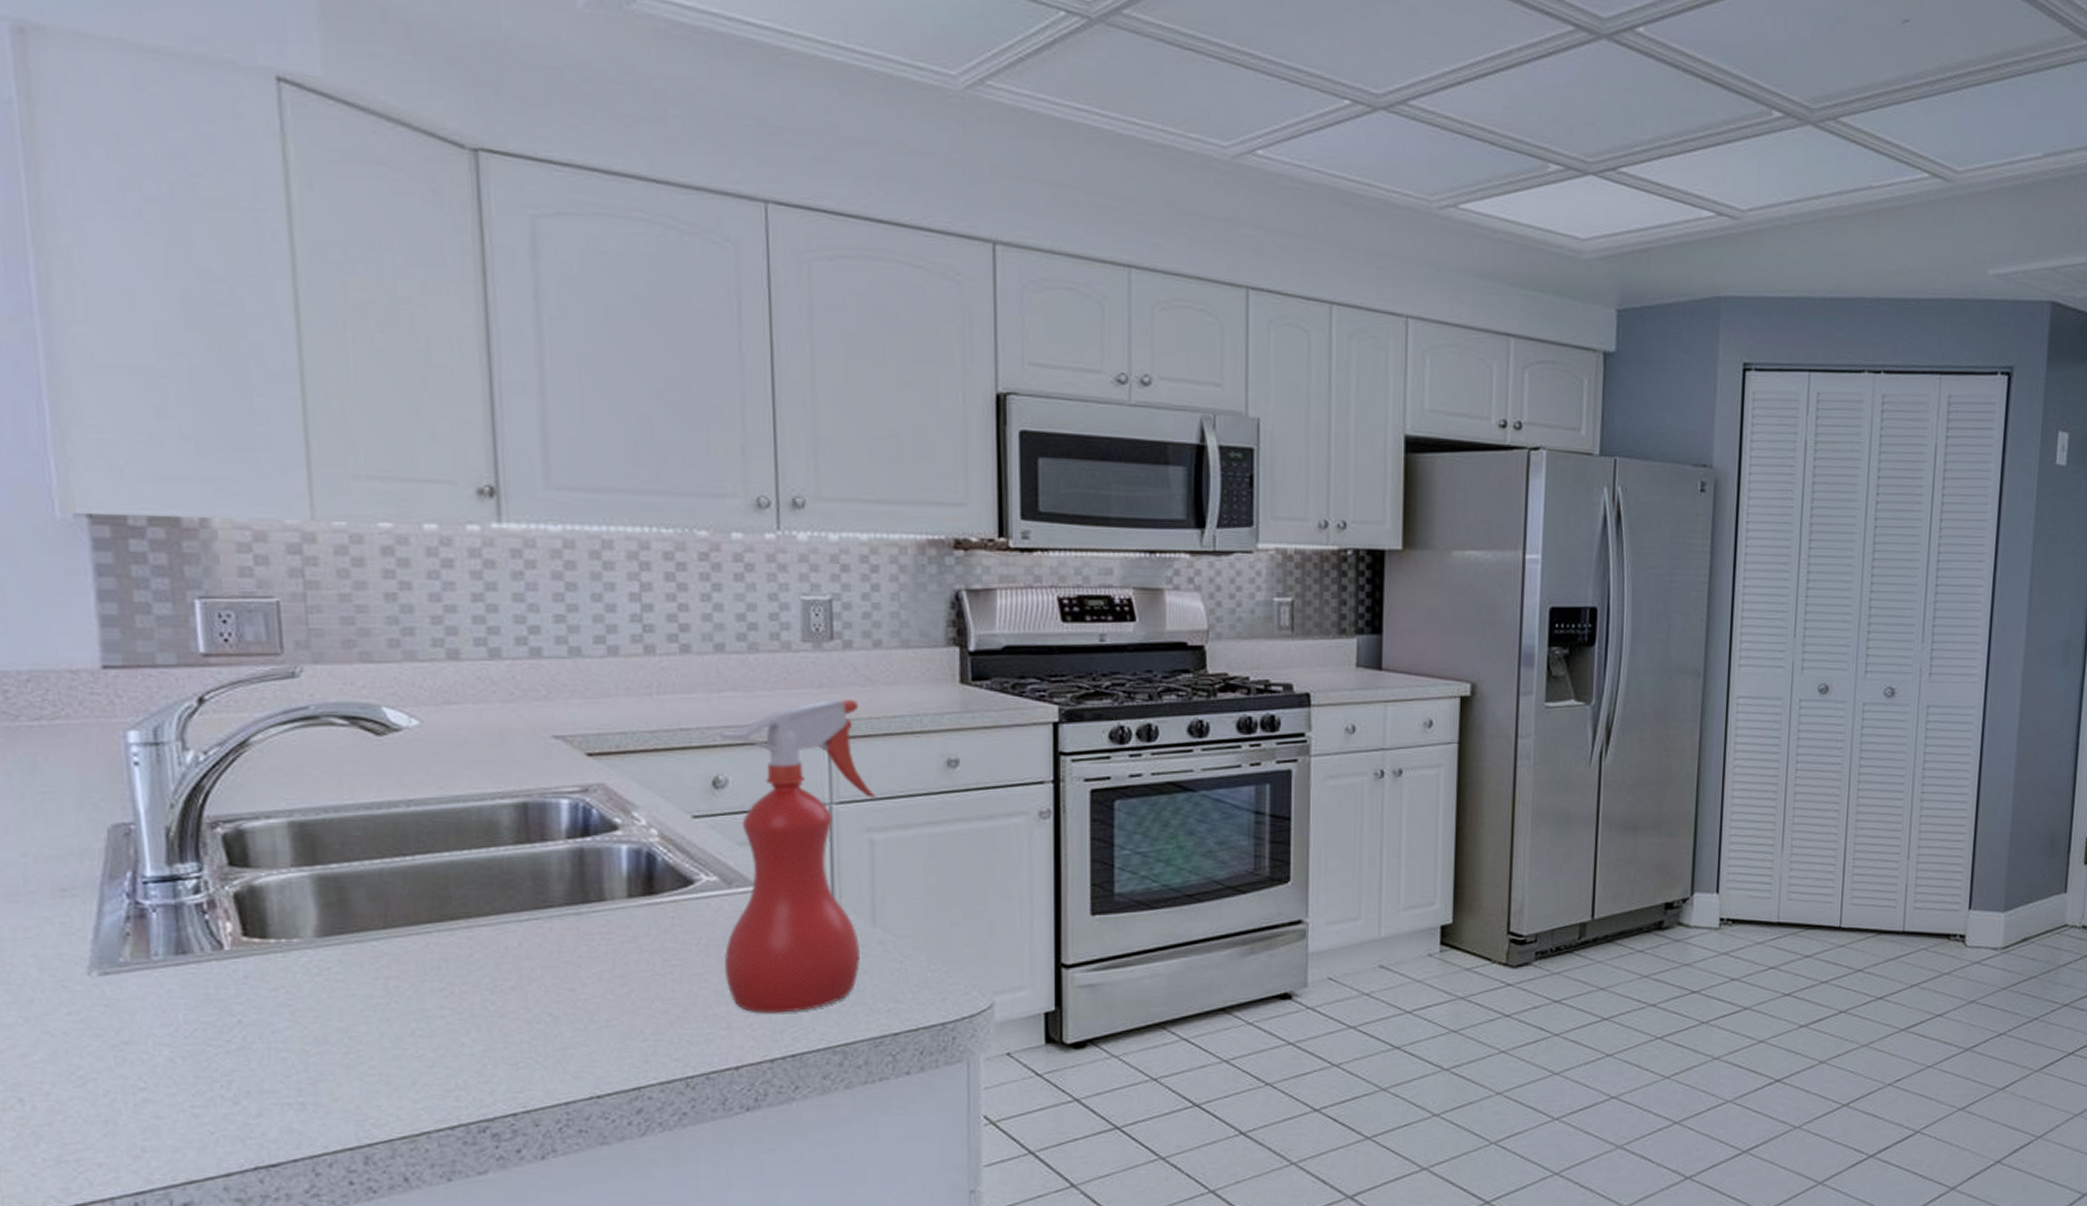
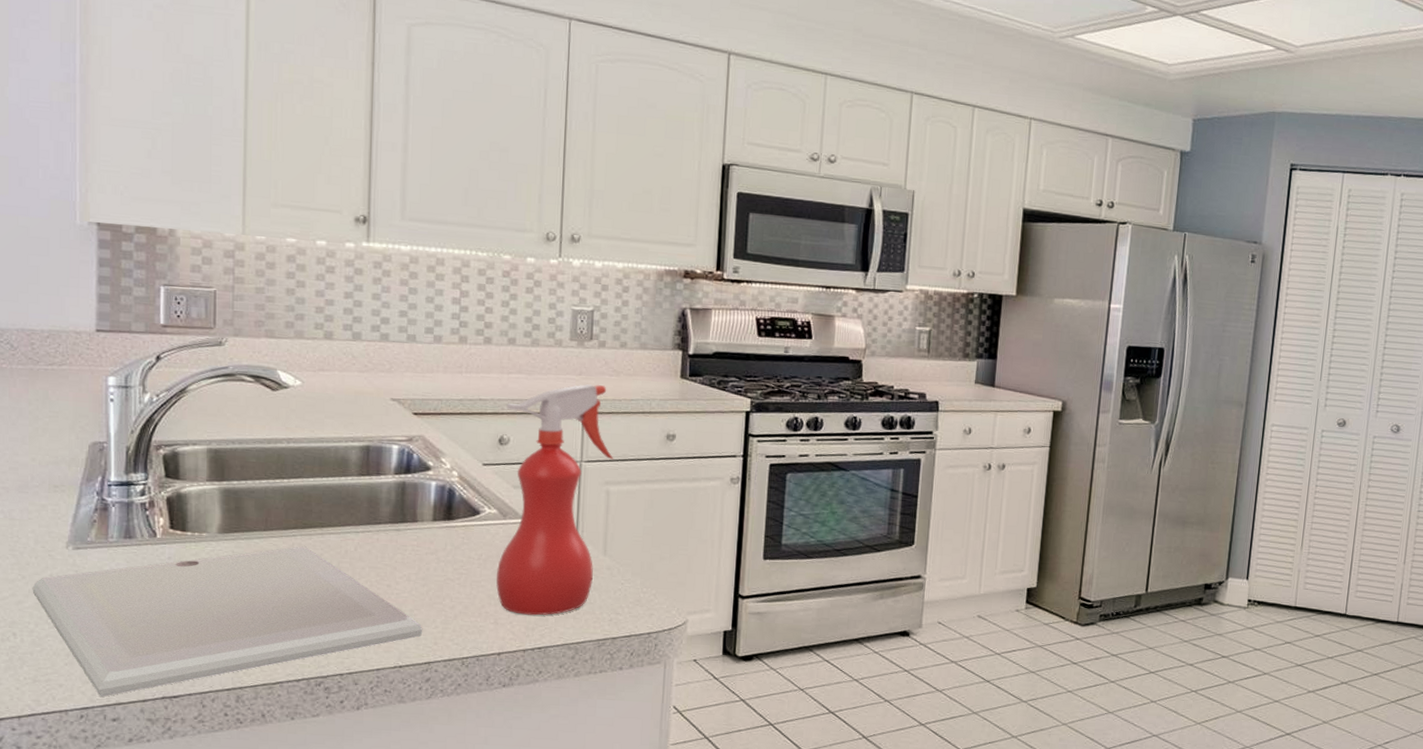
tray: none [41,946,627,1176] -> present [32,546,423,698]

